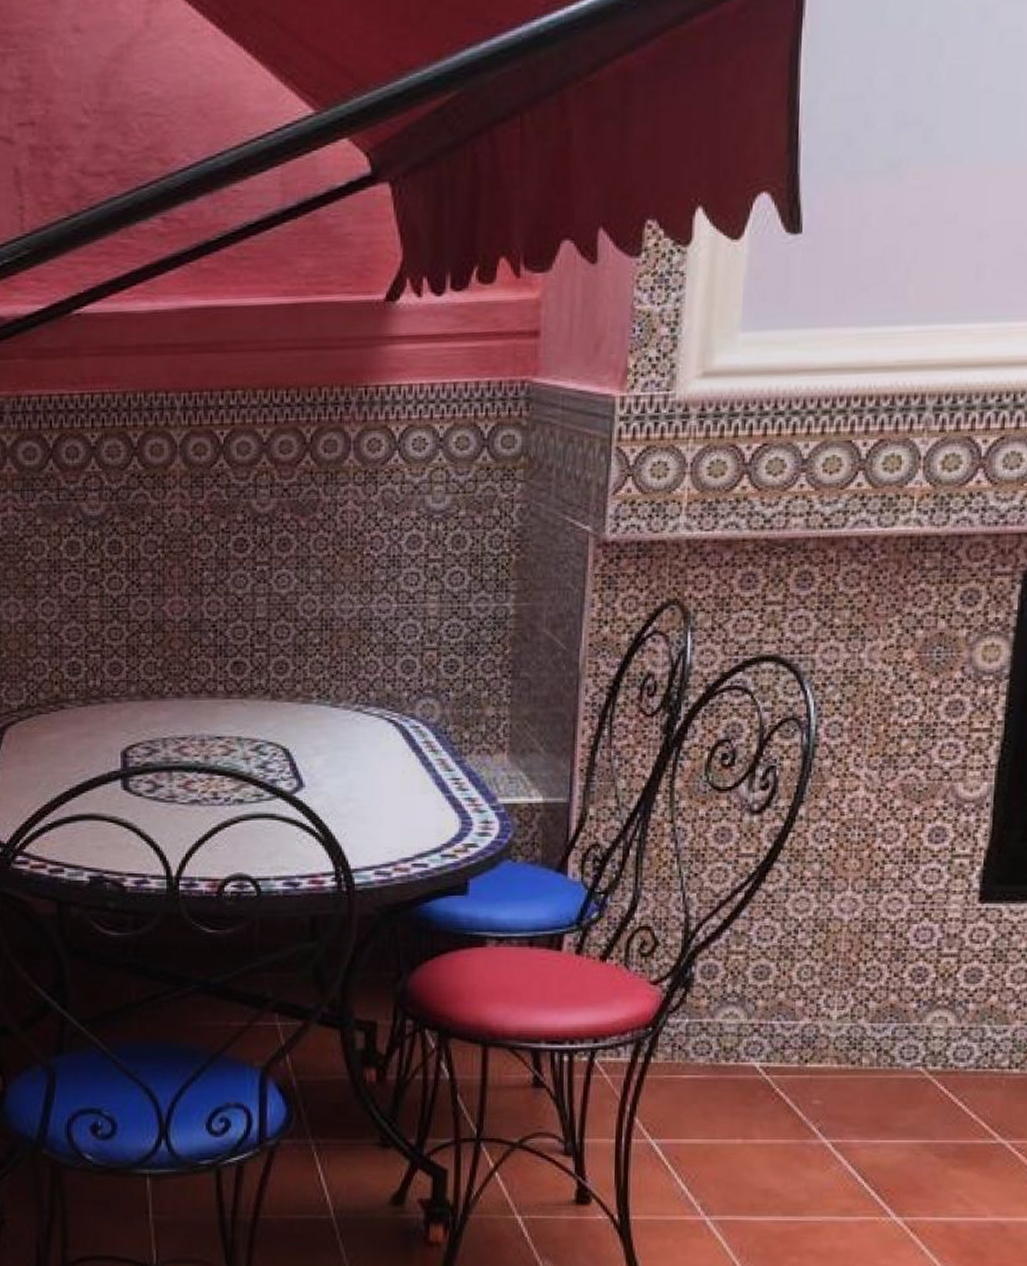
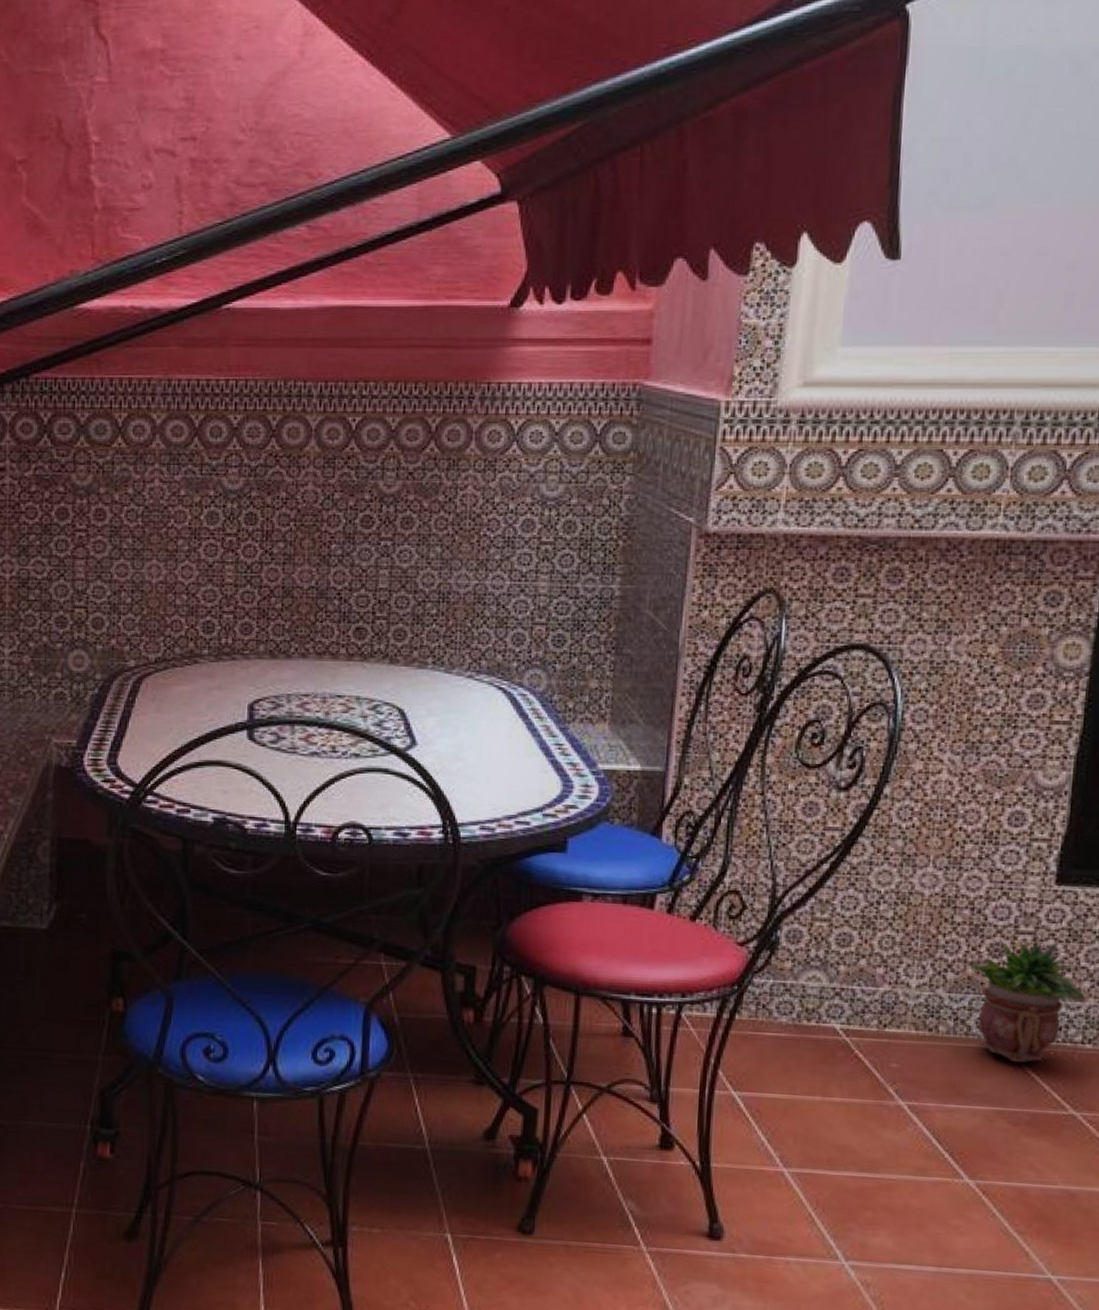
potted plant: none [892,961,1012,1093] -> present [969,937,1086,1063]

